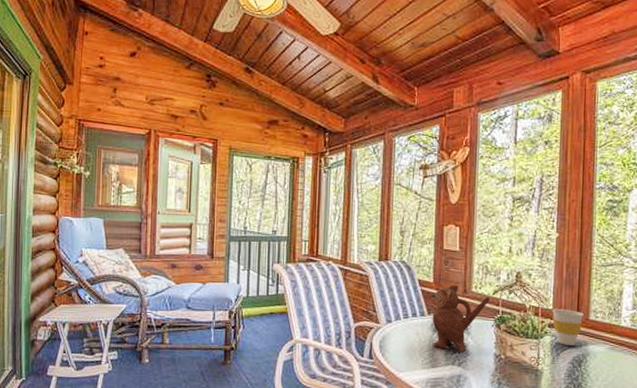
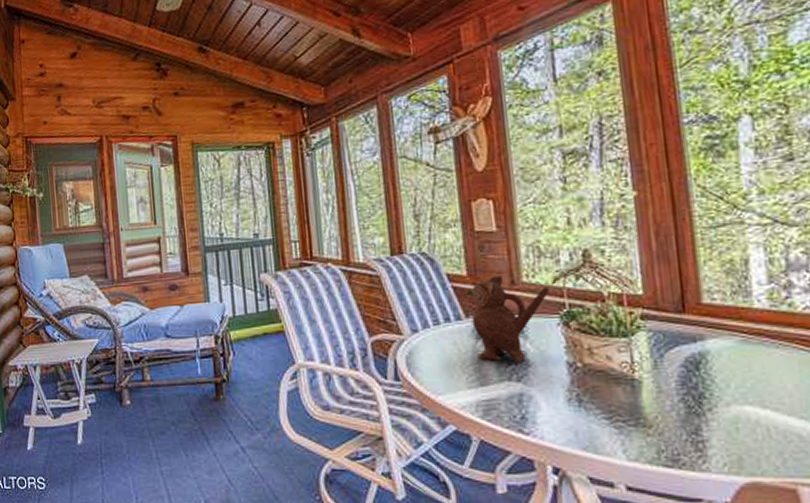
cup: present [552,309,583,347] -> none [643,292,692,343]

